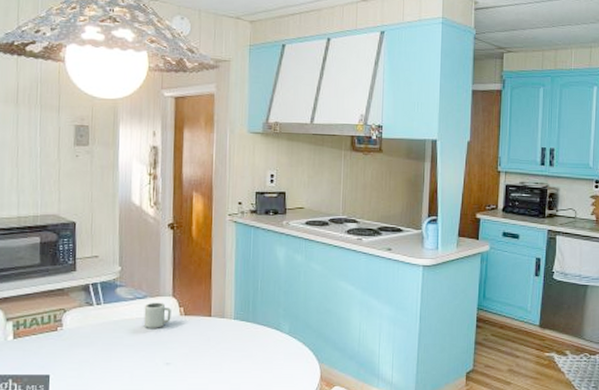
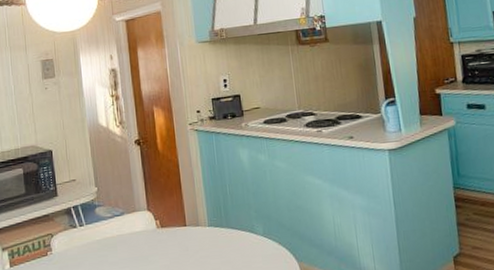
cup: present [143,302,171,328] -> none [123,217,149,244]

